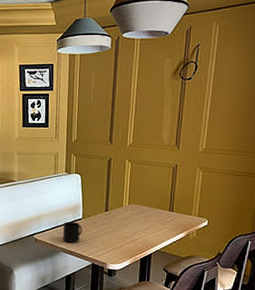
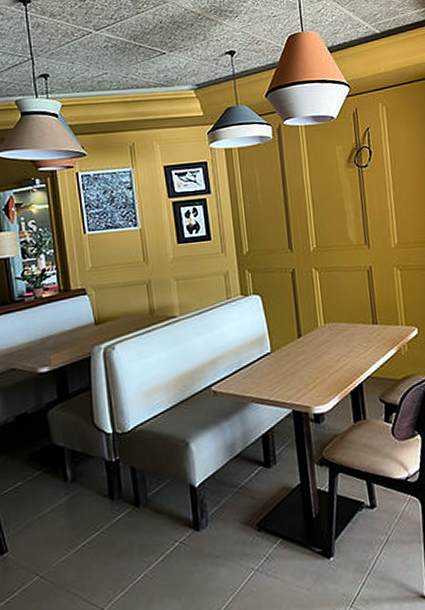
mug: present [63,221,82,243] -> none [248,358,274,389]

